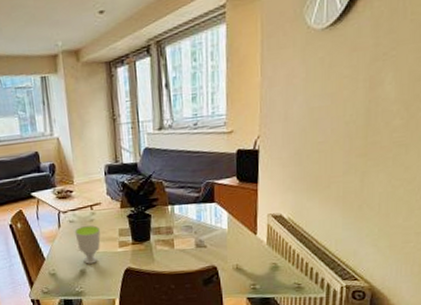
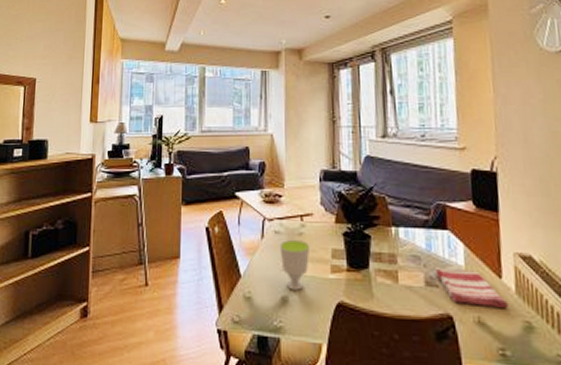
dish towel: none [204,231,261,258] -> present [435,268,509,307]

